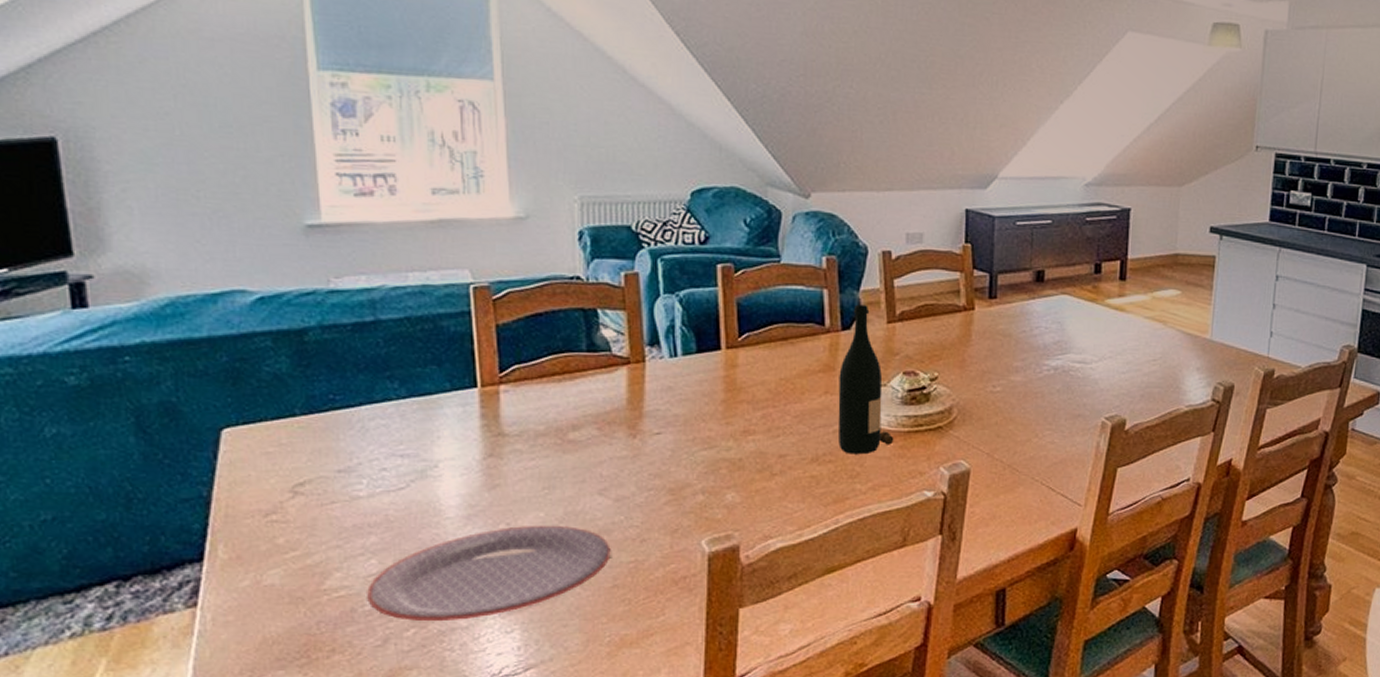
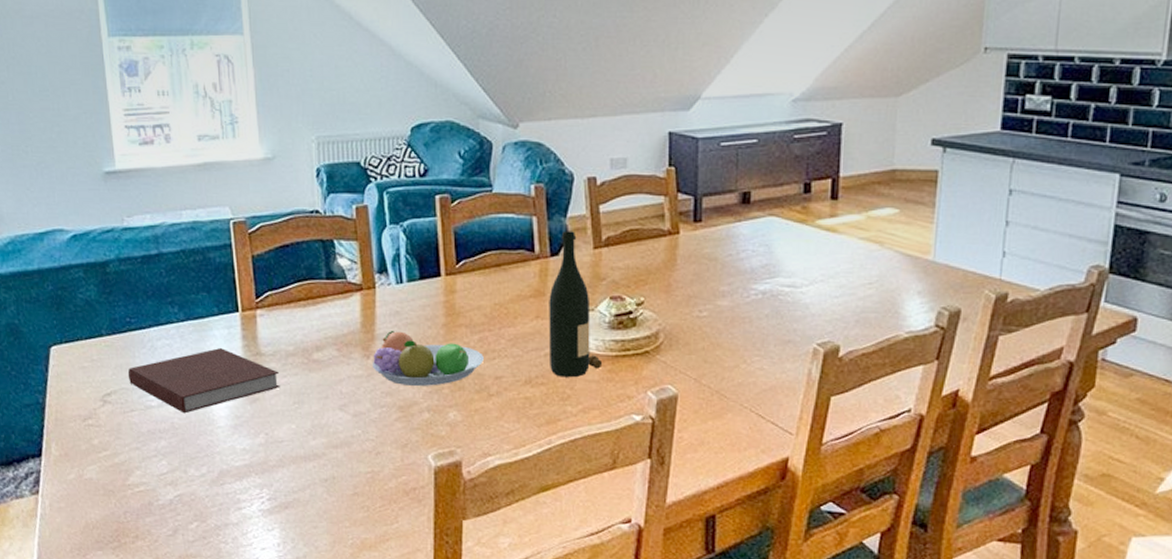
notebook: none [328,429,527,504] -> present [127,348,281,414]
plate: present [367,525,611,621] -> none [160,435,351,517]
fruit bowl: none [638,408,767,466] -> present [372,331,484,386]

